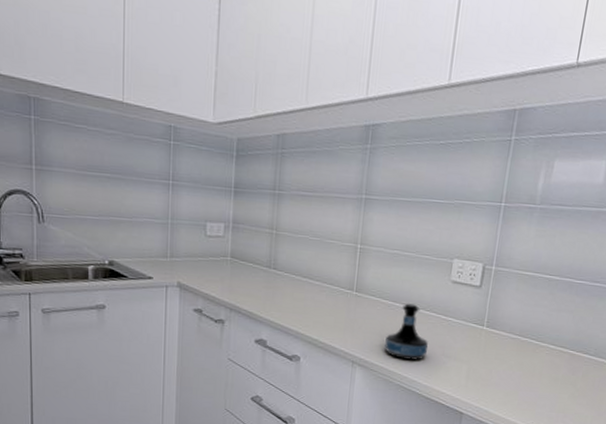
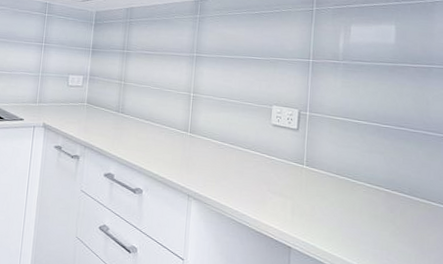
tequila bottle: present [384,303,429,360] -> none [216,143,256,195]

